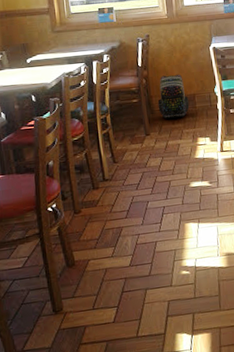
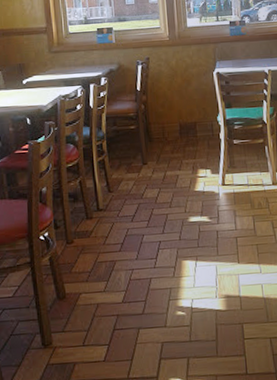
backpack: present [157,74,190,119] -> none [156,100,190,148]

